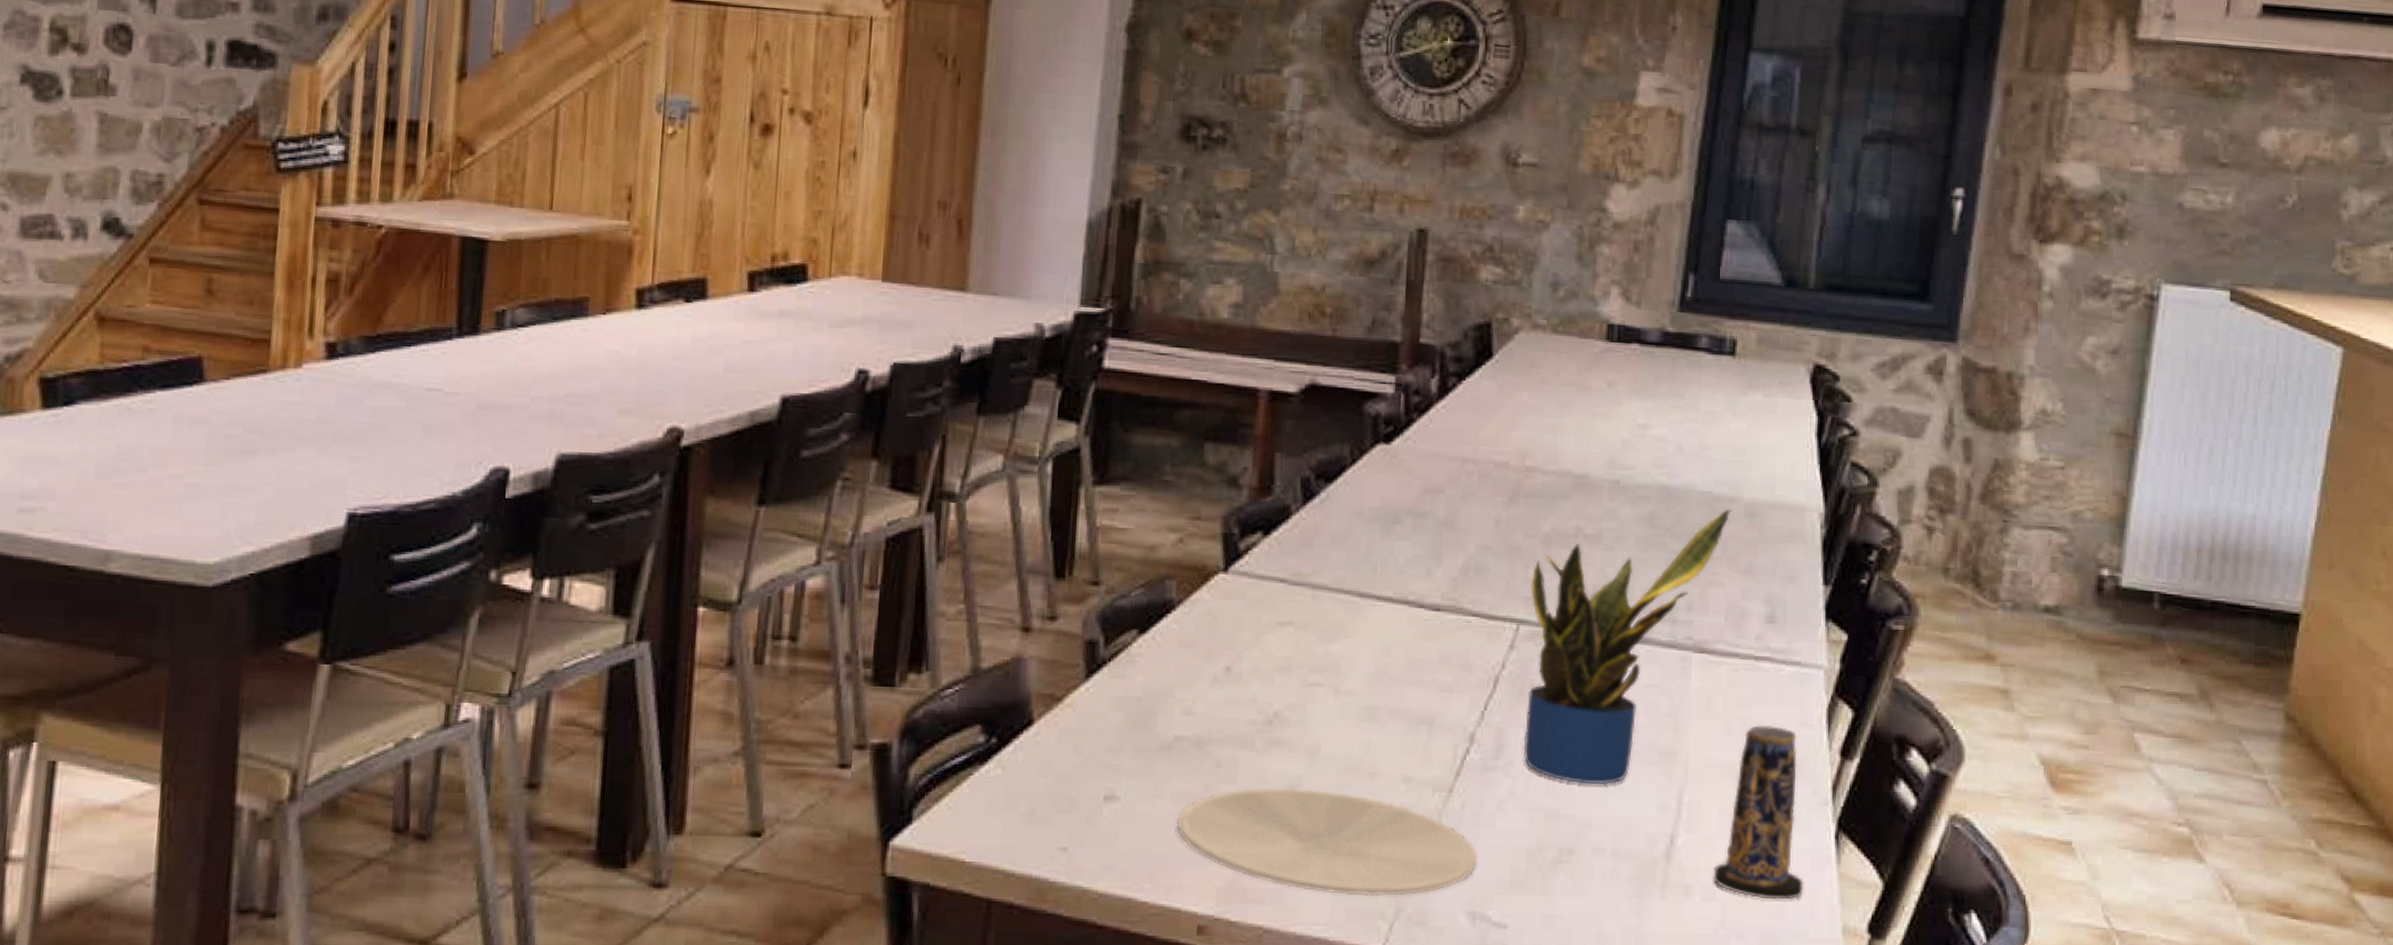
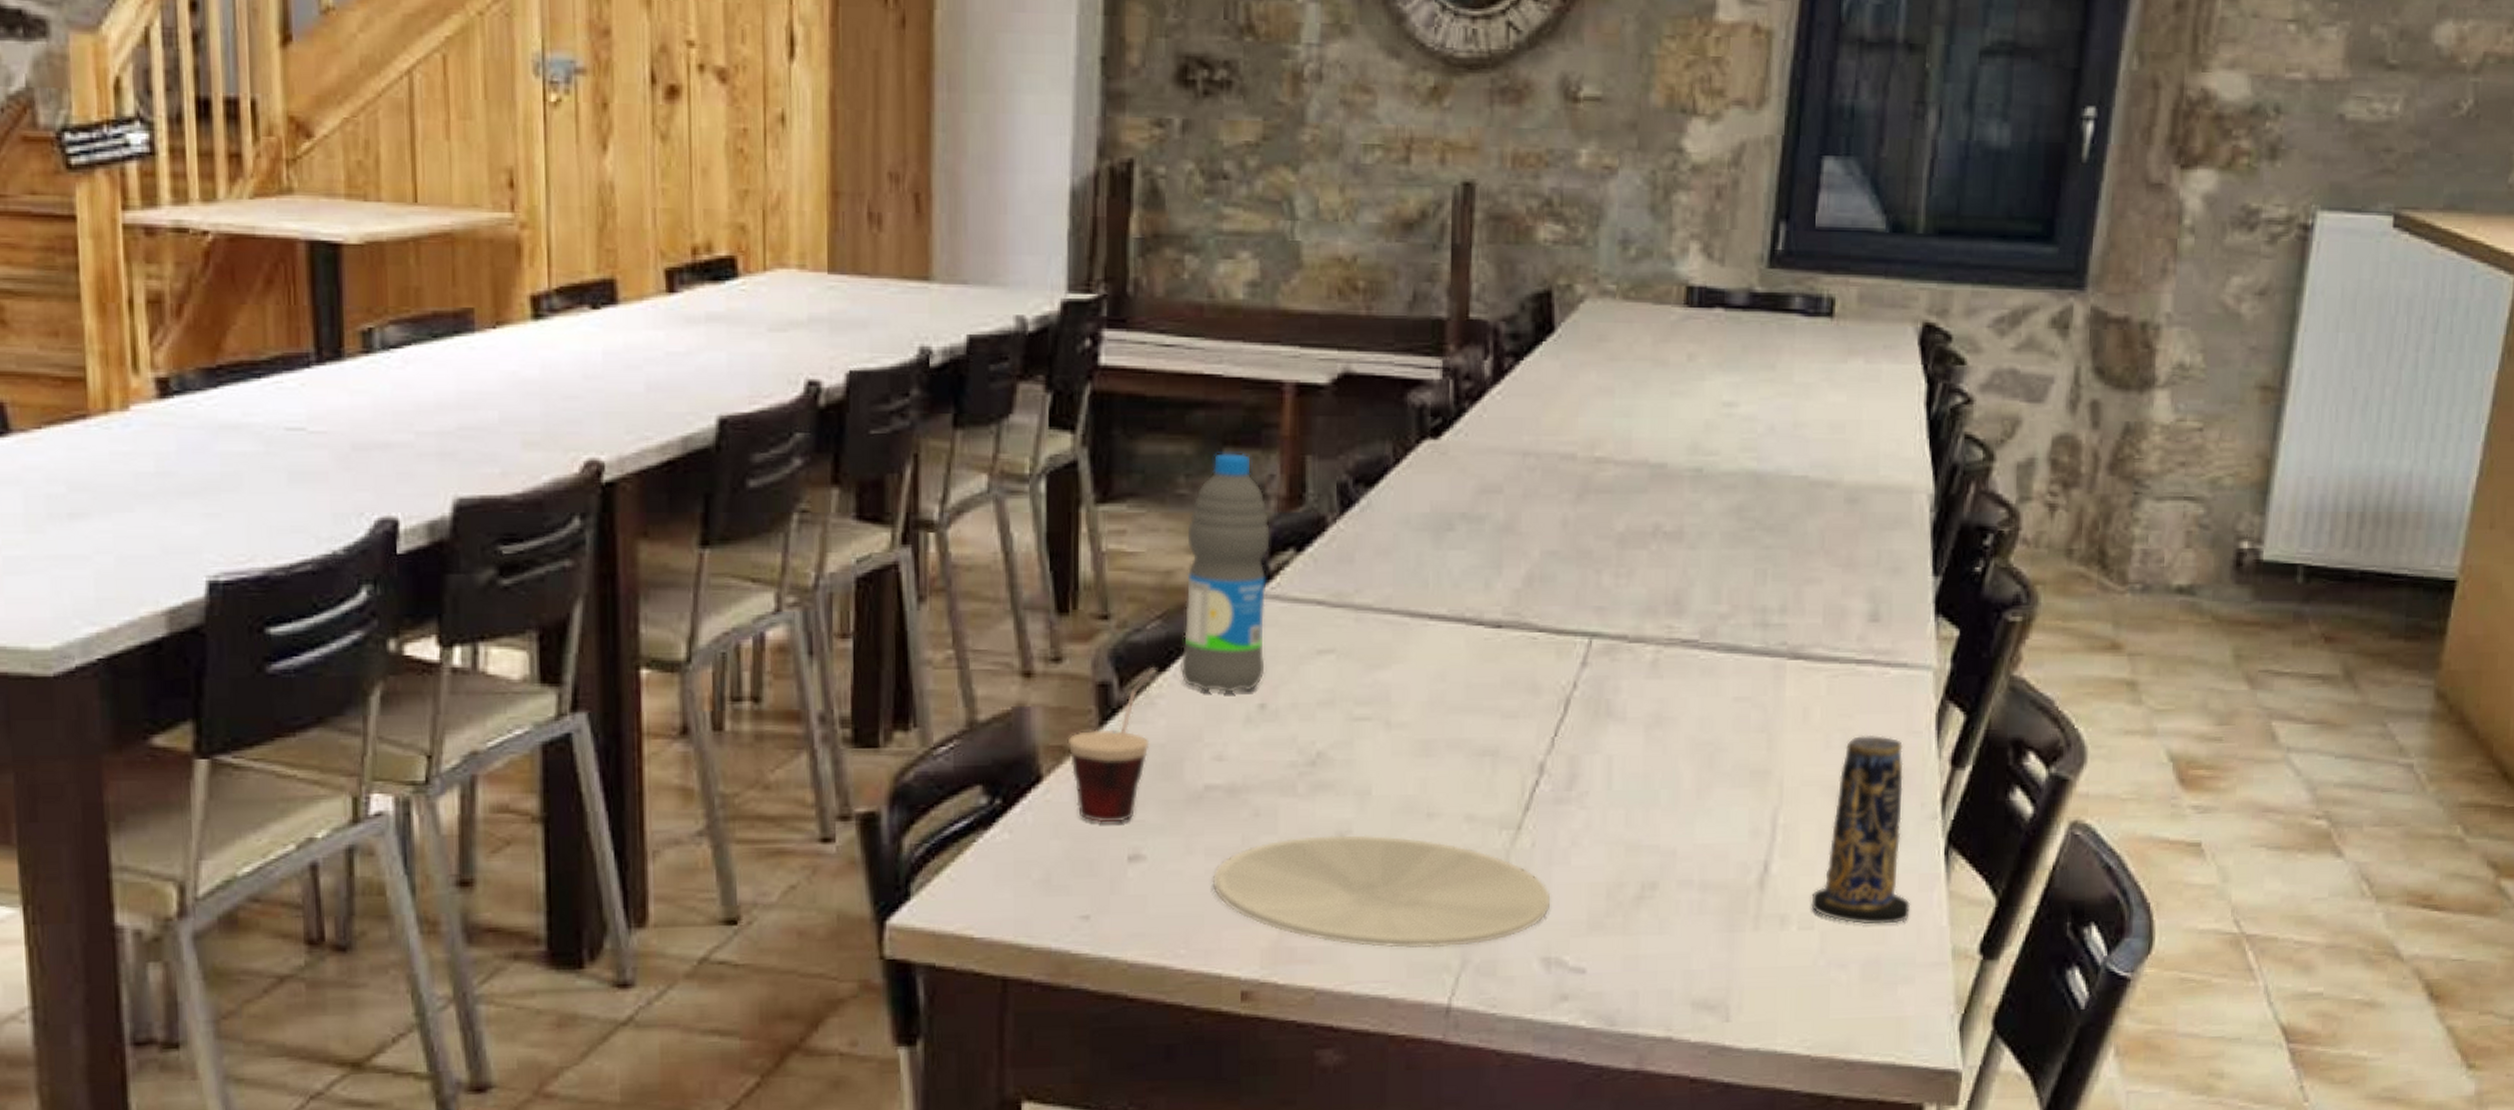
cup: none [1057,628,1137,766] -> present [1067,666,1156,823]
water bottle: none [1158,447,1242,656] -> present [1181,453,1270,693]
potted plant: present [1523,509,1732,785] -> none [1599,495,1830,812]

